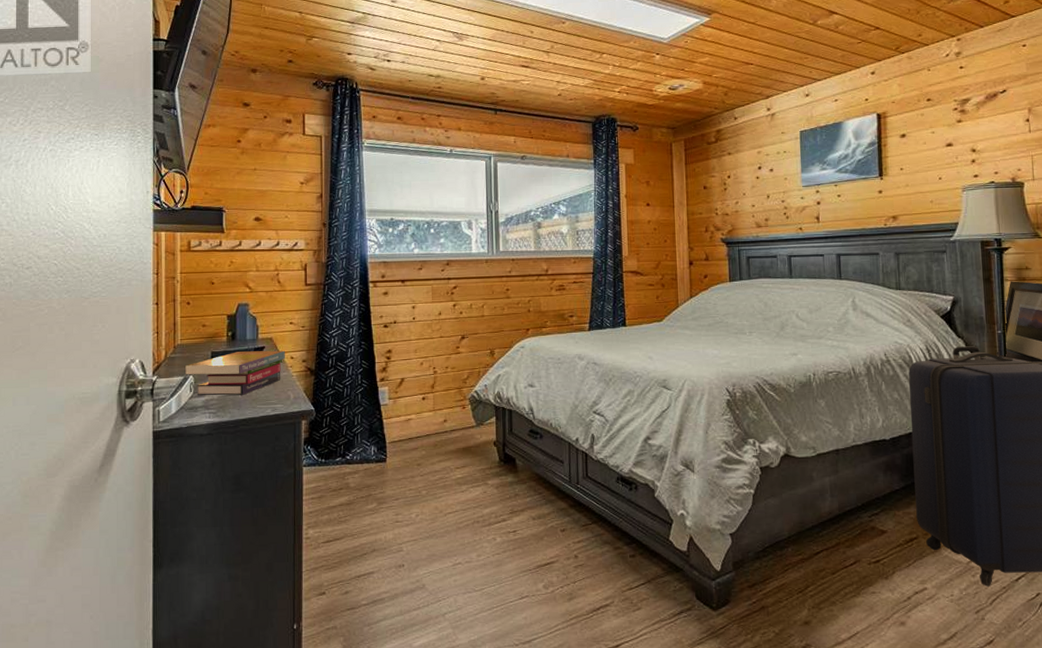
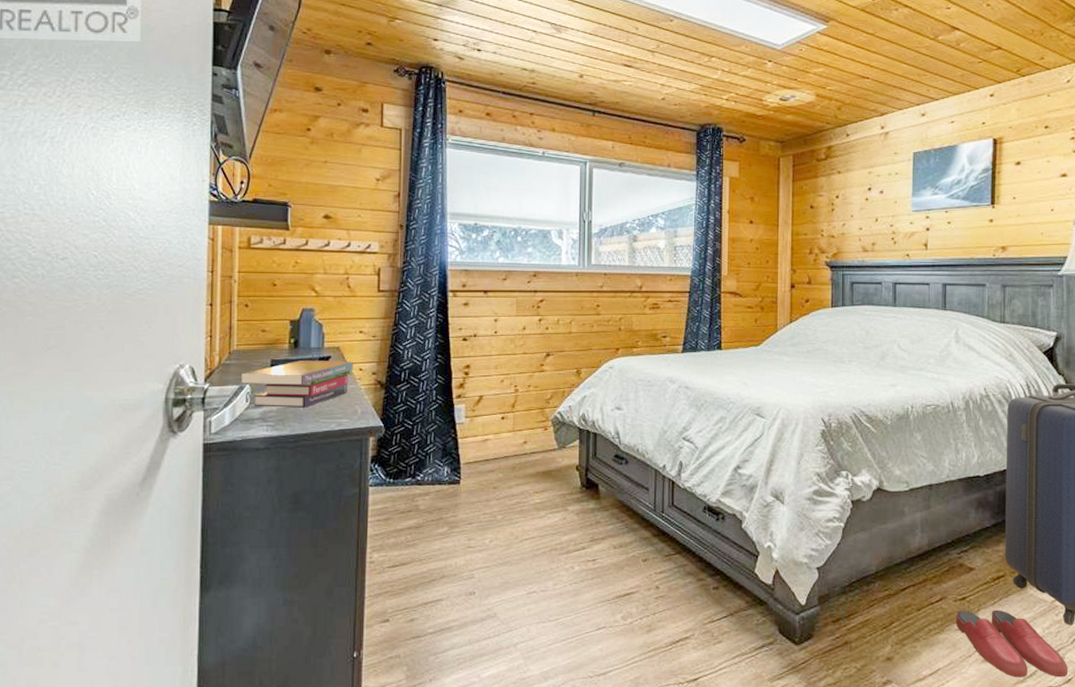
slippers: none [871,572,990,640] -> present [956,609,1069,678]

